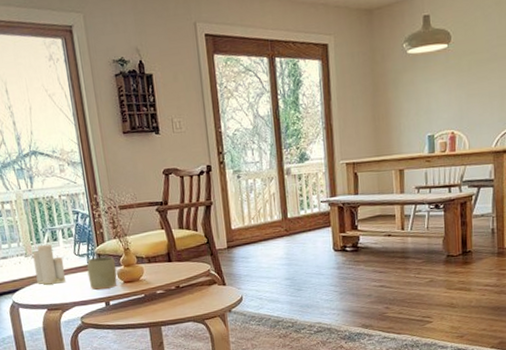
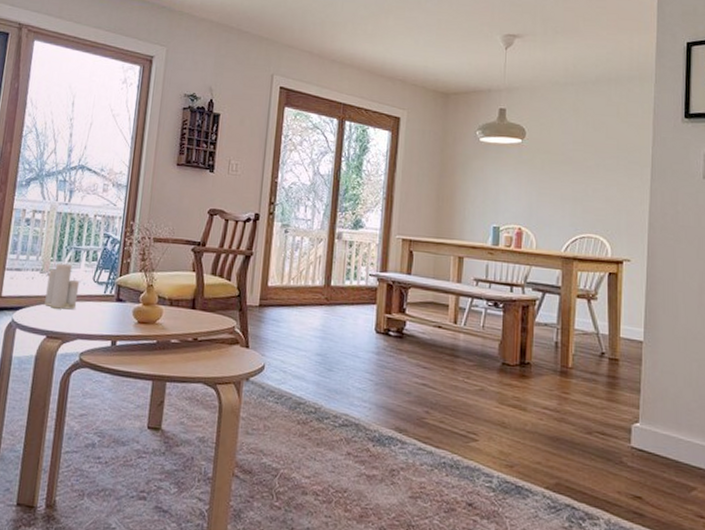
mug: present [87,256,117,290] -> none [100,288,135,326]

